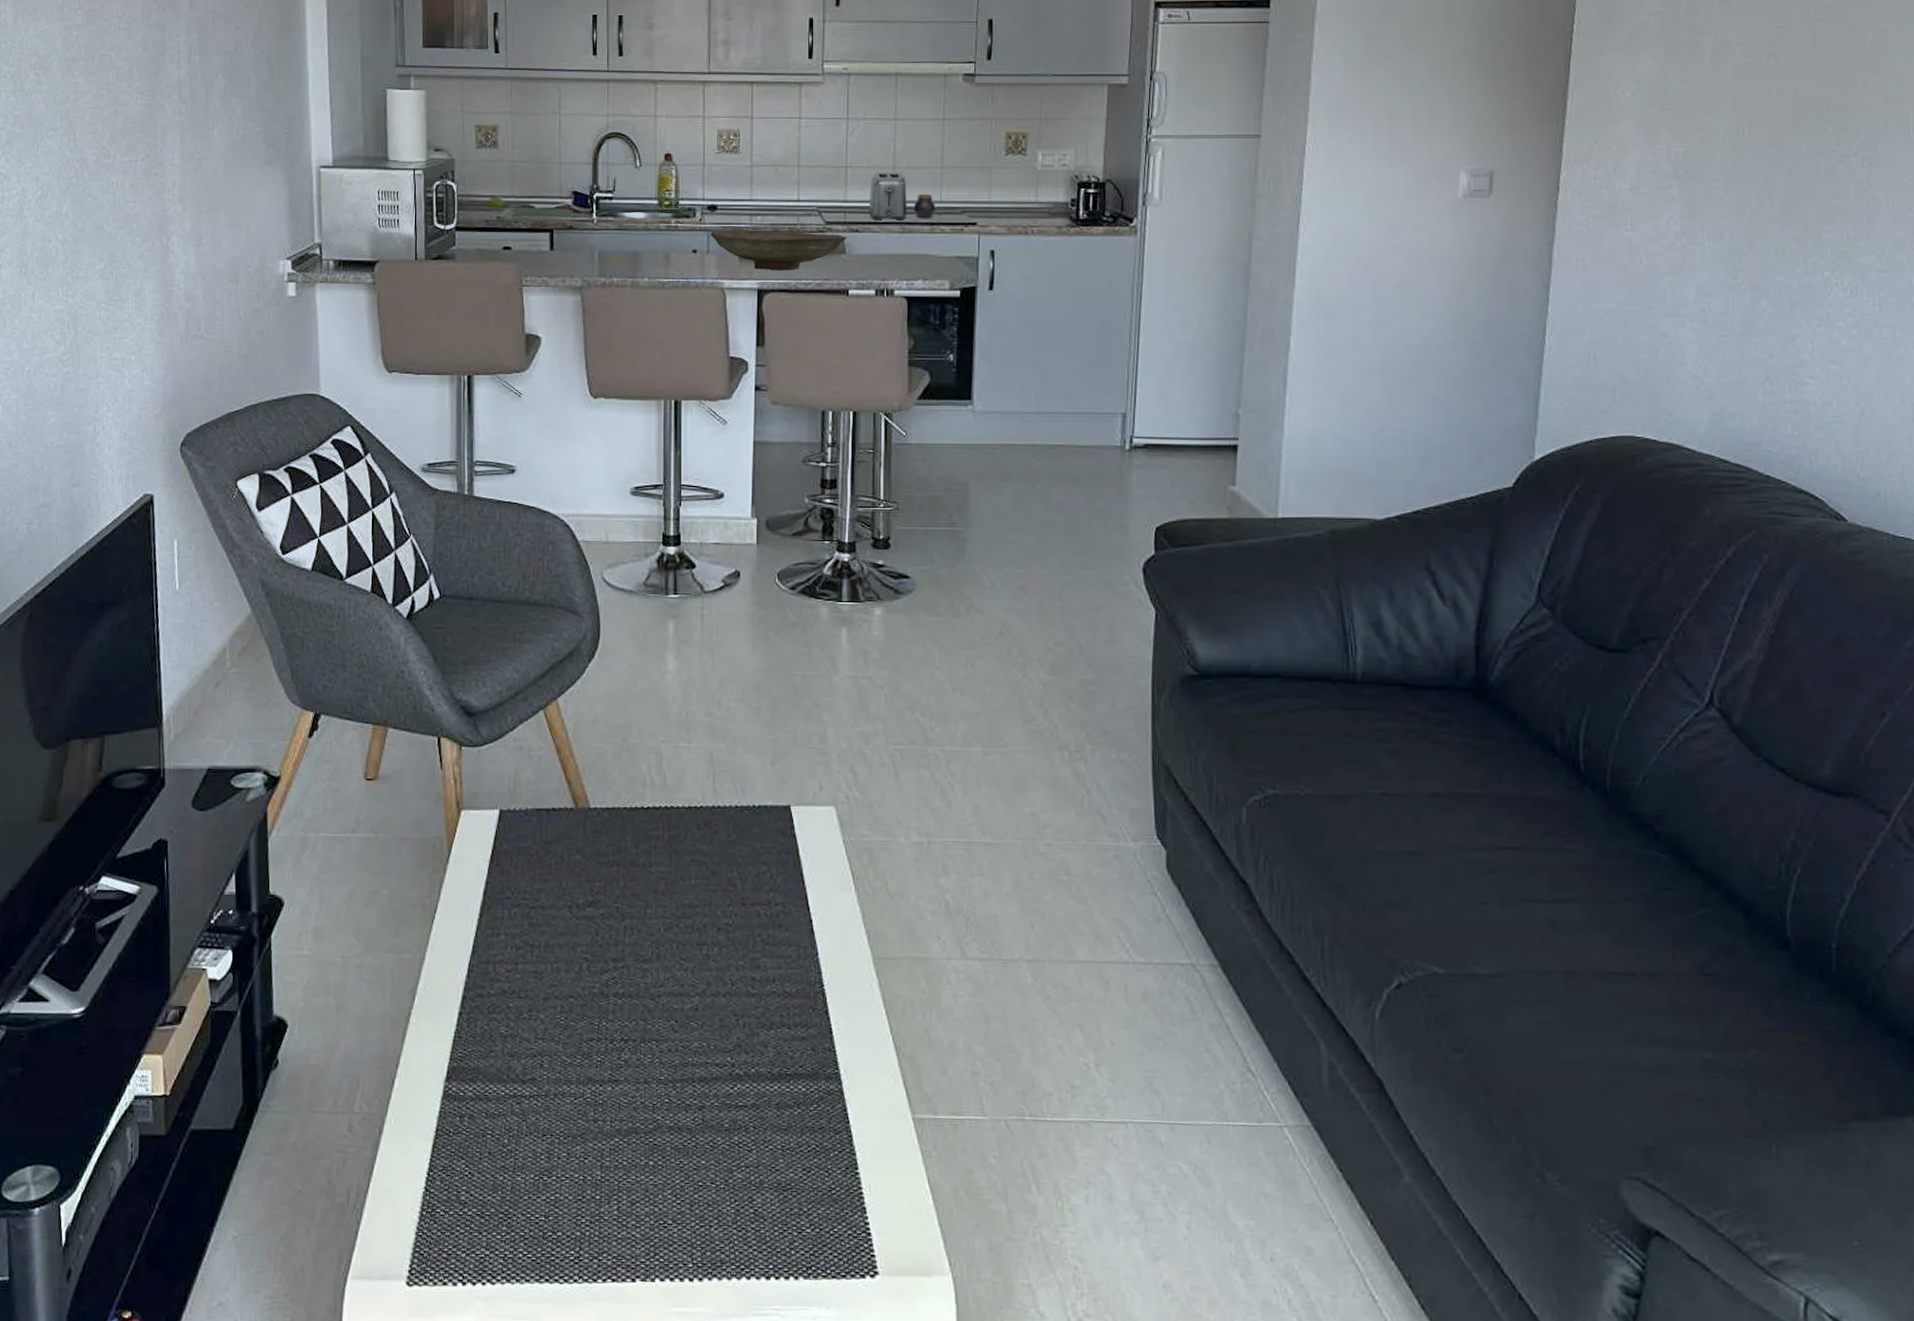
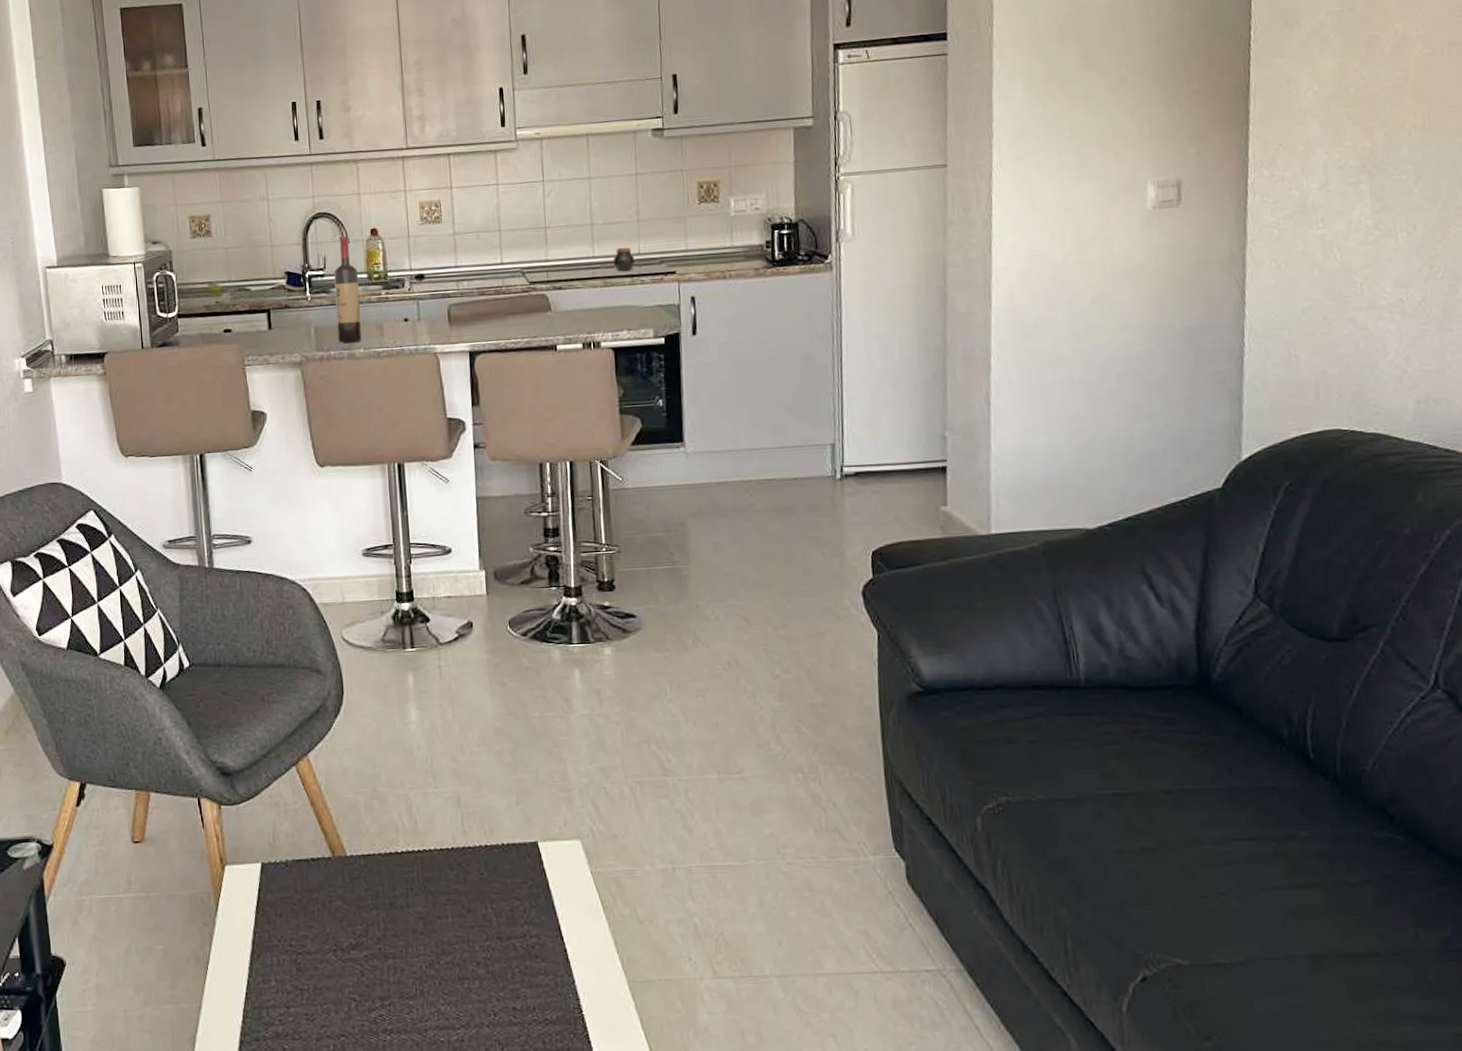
wine bottle: none [621,158,649,270] -> present [334,235,362,343]
decorative bowl: present [710,230,846,271] -> none [419,293,551,333]
toaster: present [868,172,907,222] -> none [570,229,608,277]

